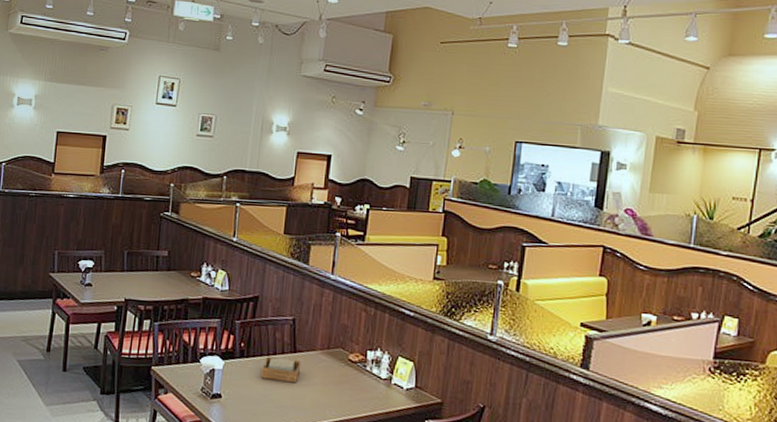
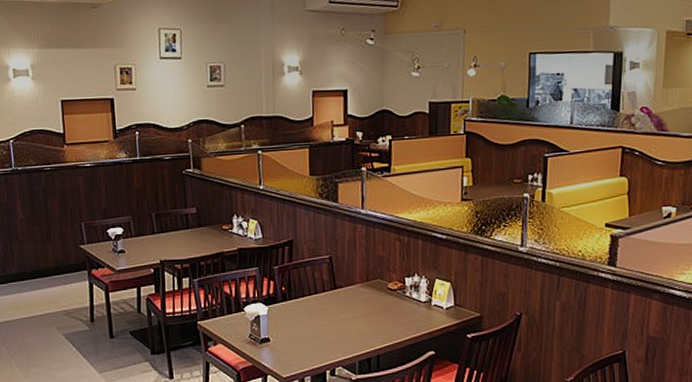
napkin holder: present [260,356,301,383] -> none [305,295,343,318]

